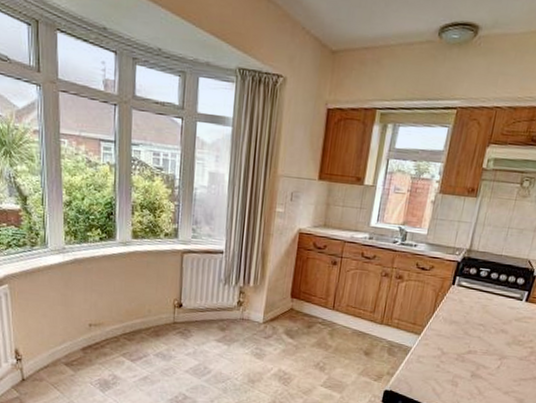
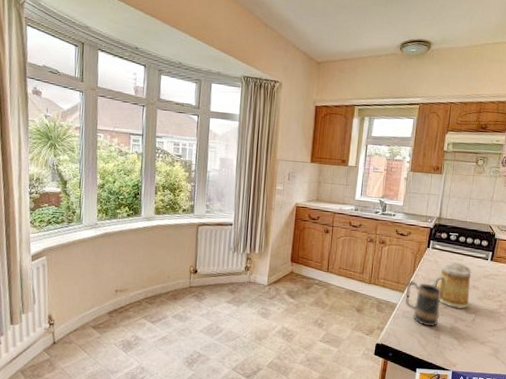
mug: none [421,322,464,374] -> present [405,281,442,327]
mug: none [454,302,502,355] -> present [432,262,472,309]

